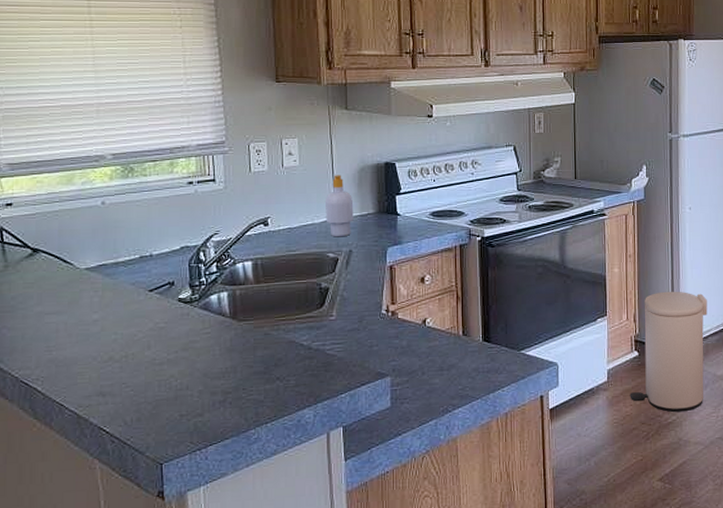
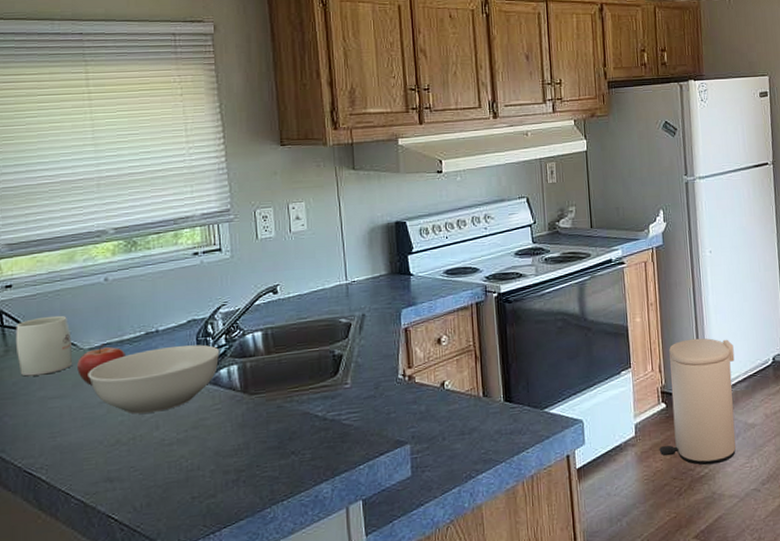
mug: none [15,235,70,292] -> present [15,315,73,377]
fruit: none [74,264,121,304] -> present [77,344,127,386]
bowl: none [83,270,211,333] -> present [88,344,220,414]
soap bottle: present [326,175,354,237] -> none [336,237,366,302]

